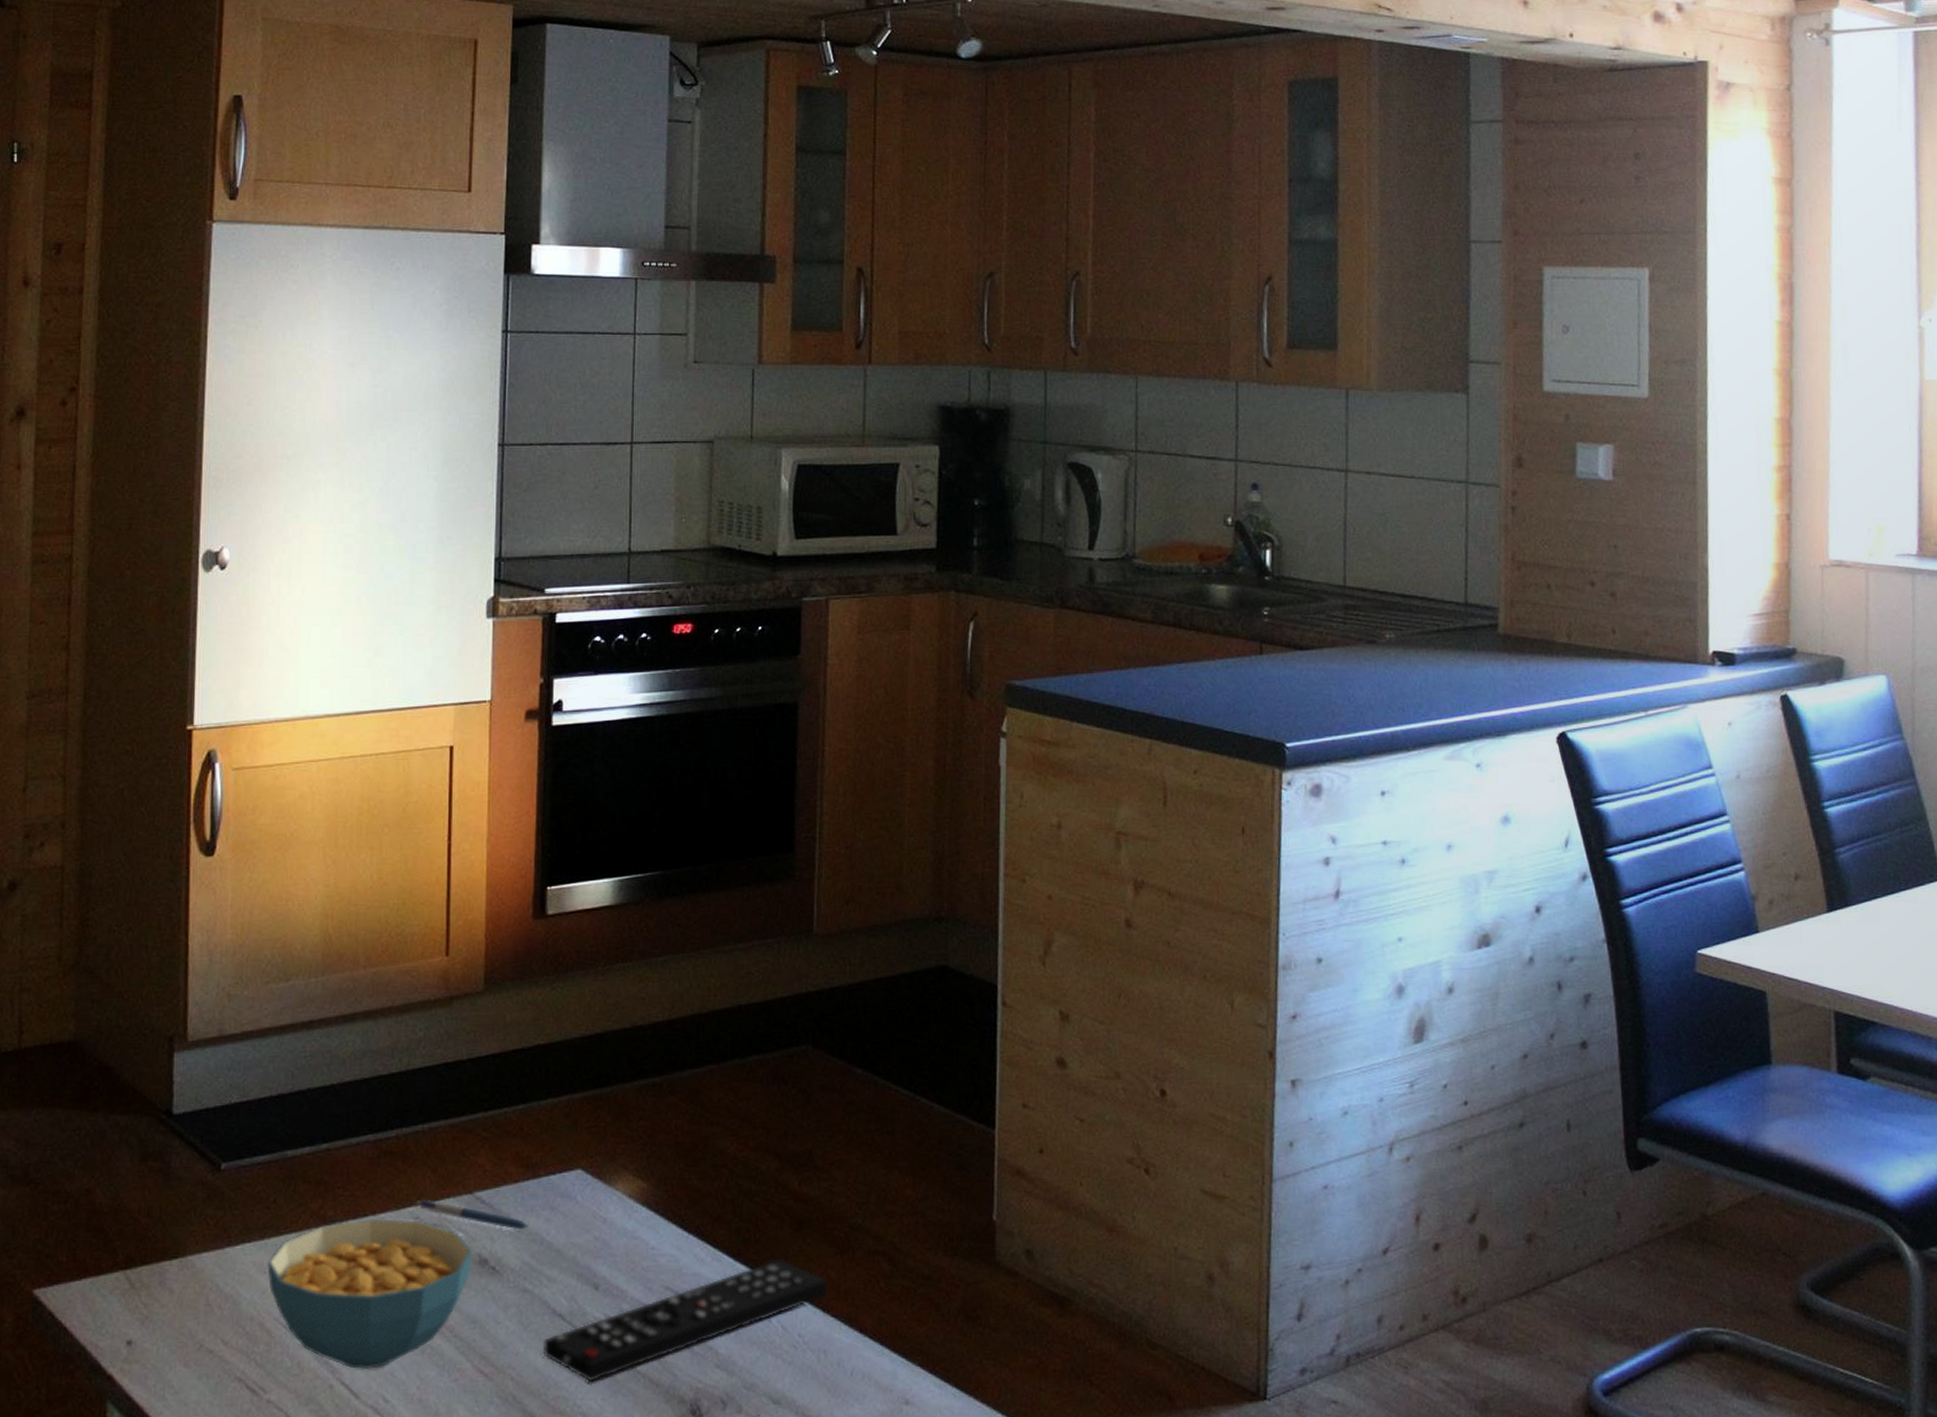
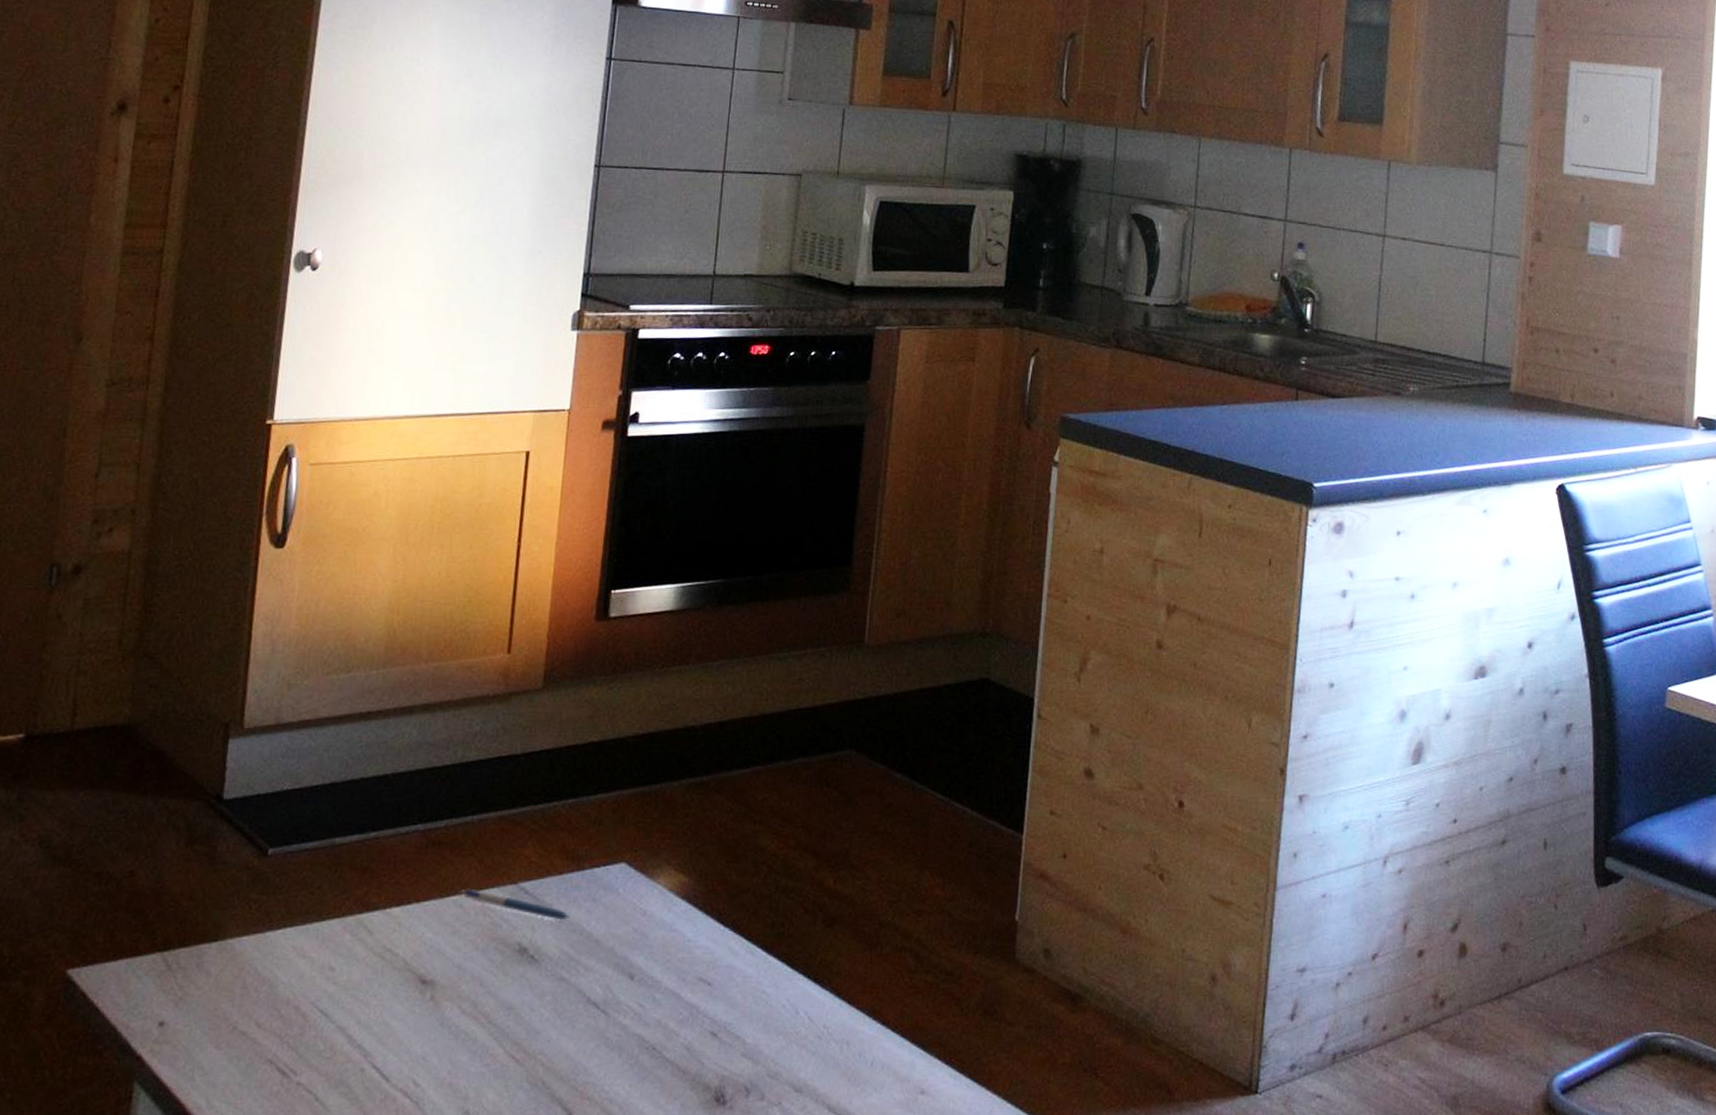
cereal bowl: present [266,1219,473,1370] -> none [306,907,514,1054]
remote control: present [542,1258,828,1382] -> none [574,952,855,1069]

